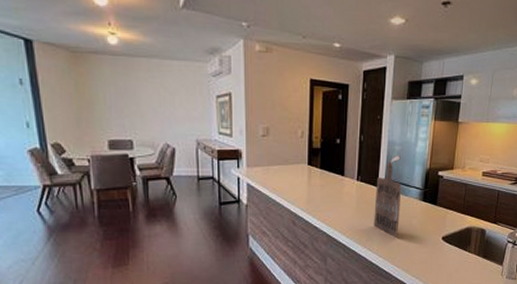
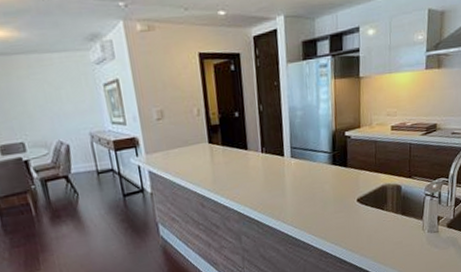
home sign: present [373,154,402,239] -> none [282,120,312,207]

